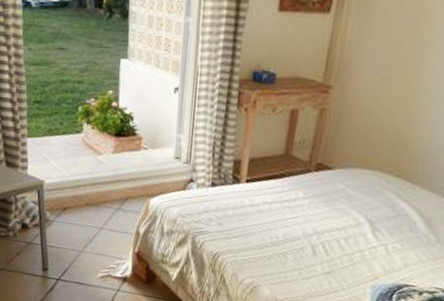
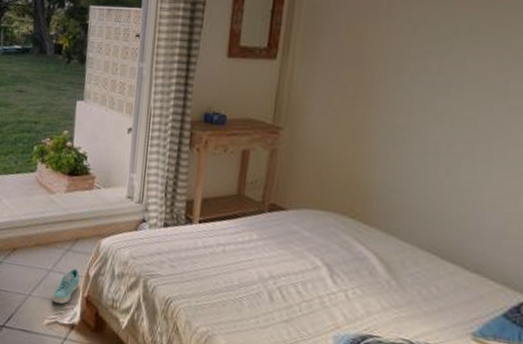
sneaker: none [104,225,130,260] -> present [52,267,80,305]

